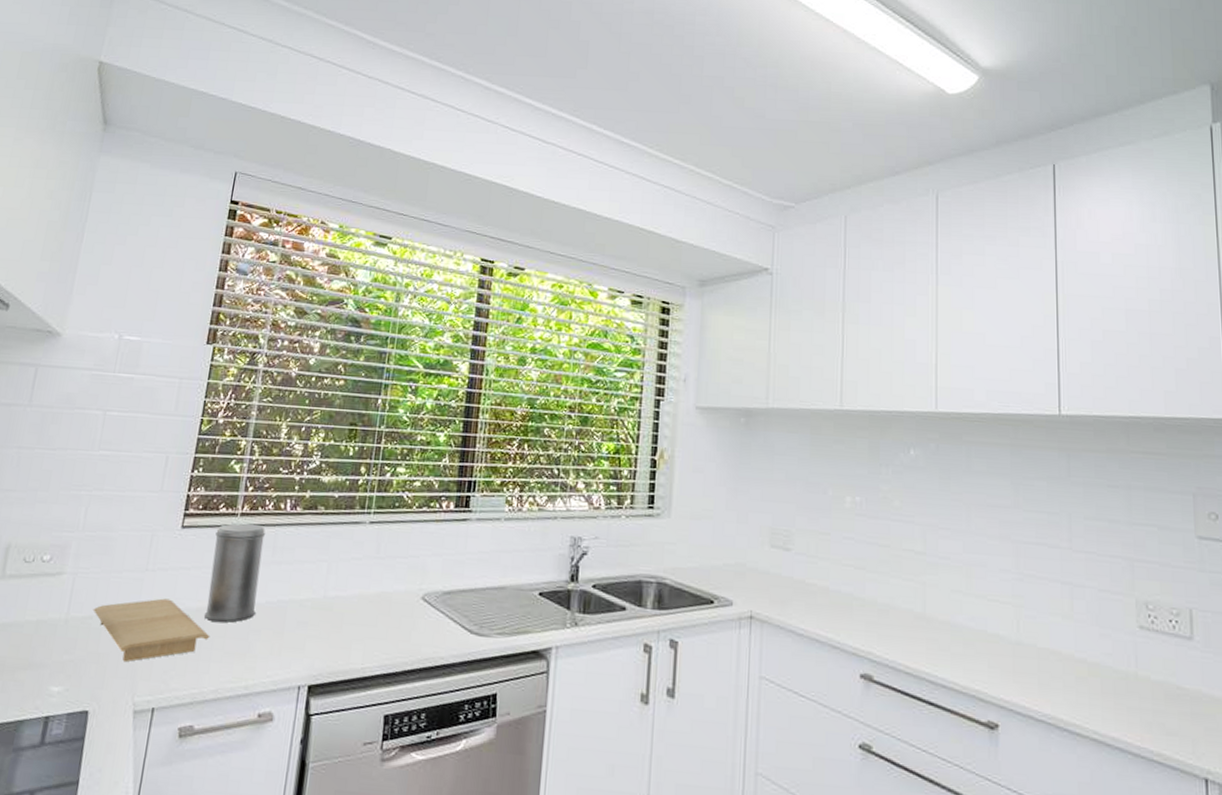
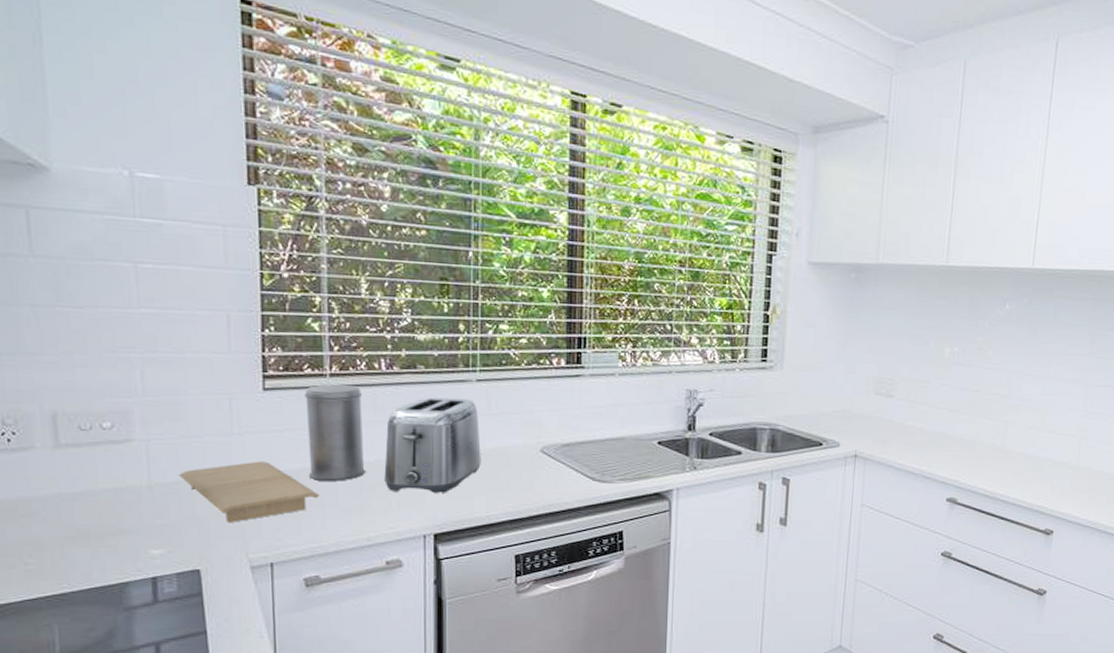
toaster: none [271,538,367,640] -> present [384,397,481,493]

